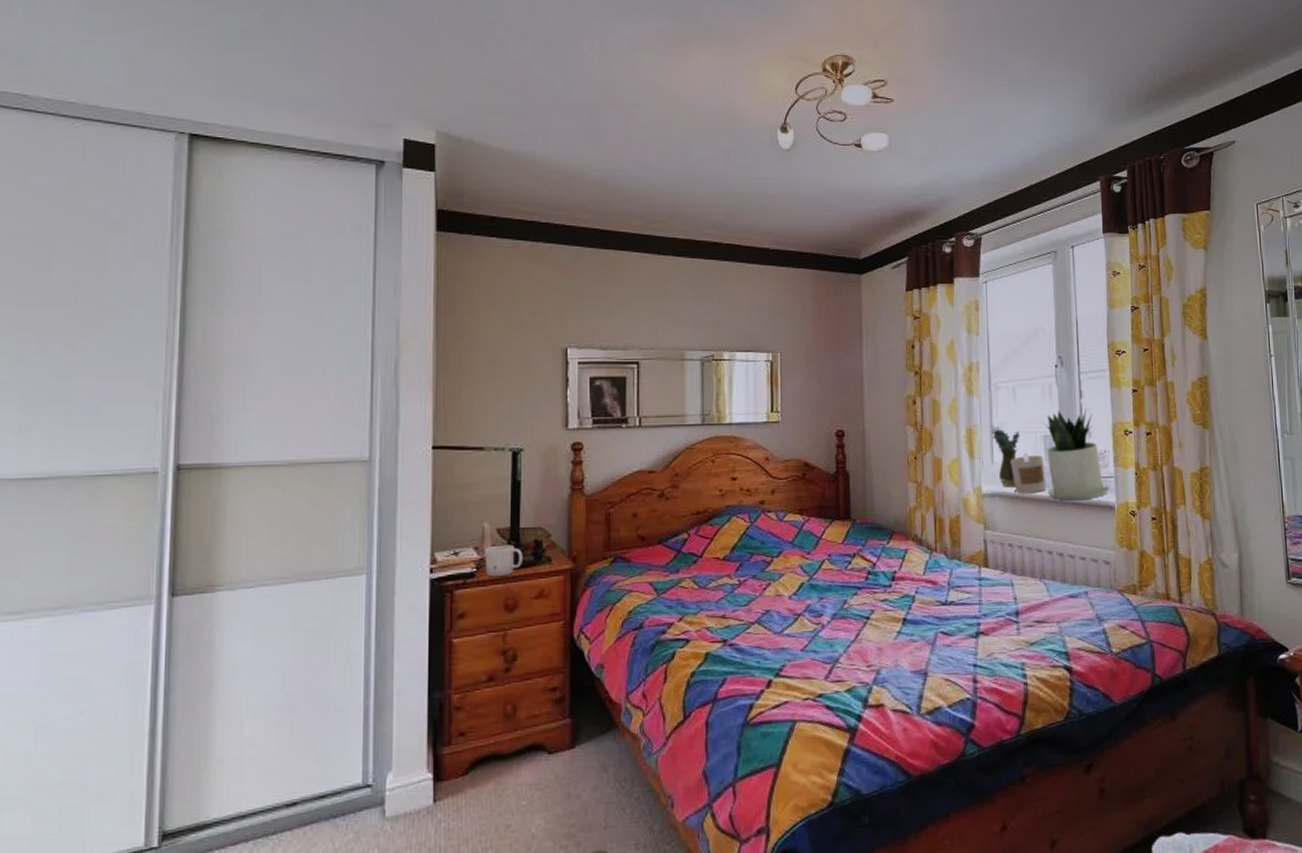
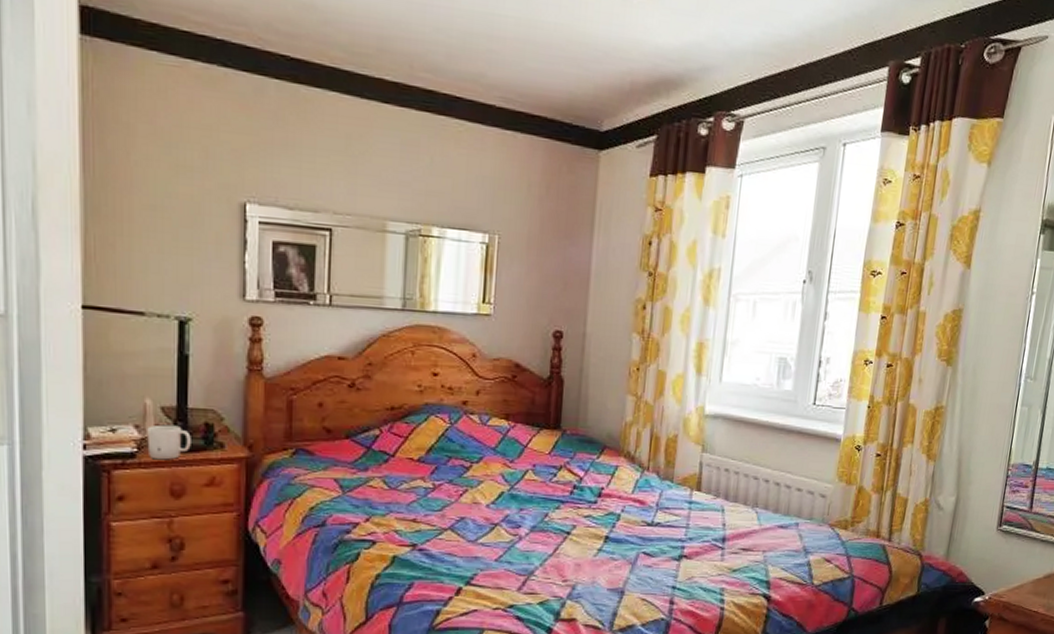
vase: present [991,425,1020,488] -> none [724,341,754,410]
candle: present [1011,452,1047,494] -> none [739,373,775,419]
planter: present [1044,409,1110,501] -> none [773,332,839,430]

